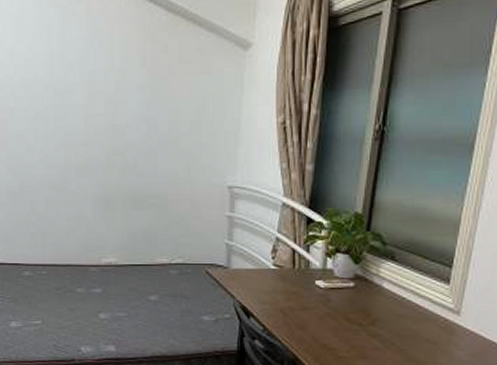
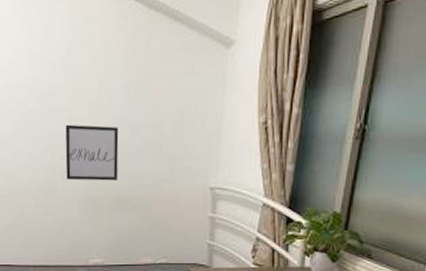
wall art: none [80,121,135,178] -> present [65,124,119,181]

